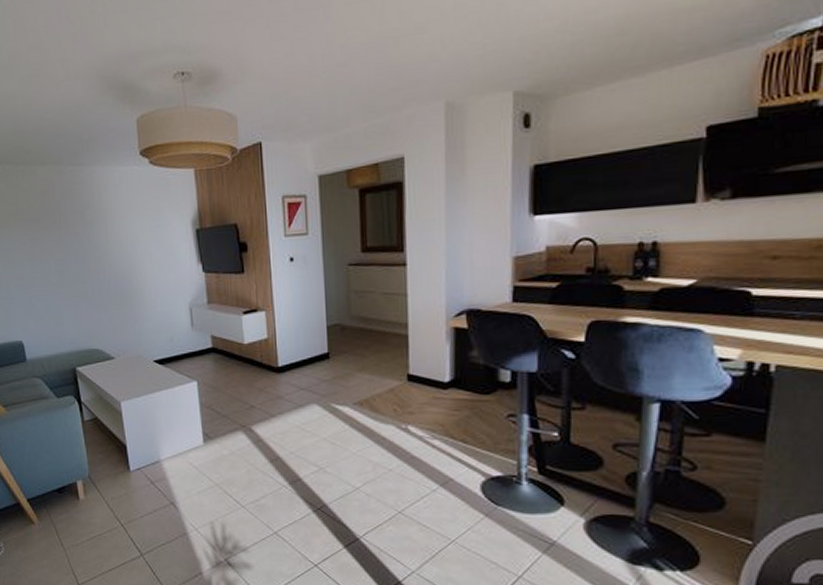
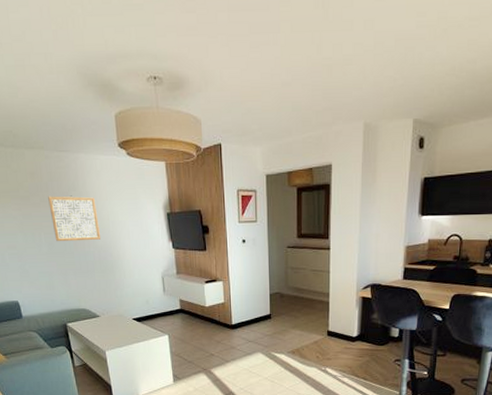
wall art: none [60,214,119,270] -> present [48,195,101,242]

